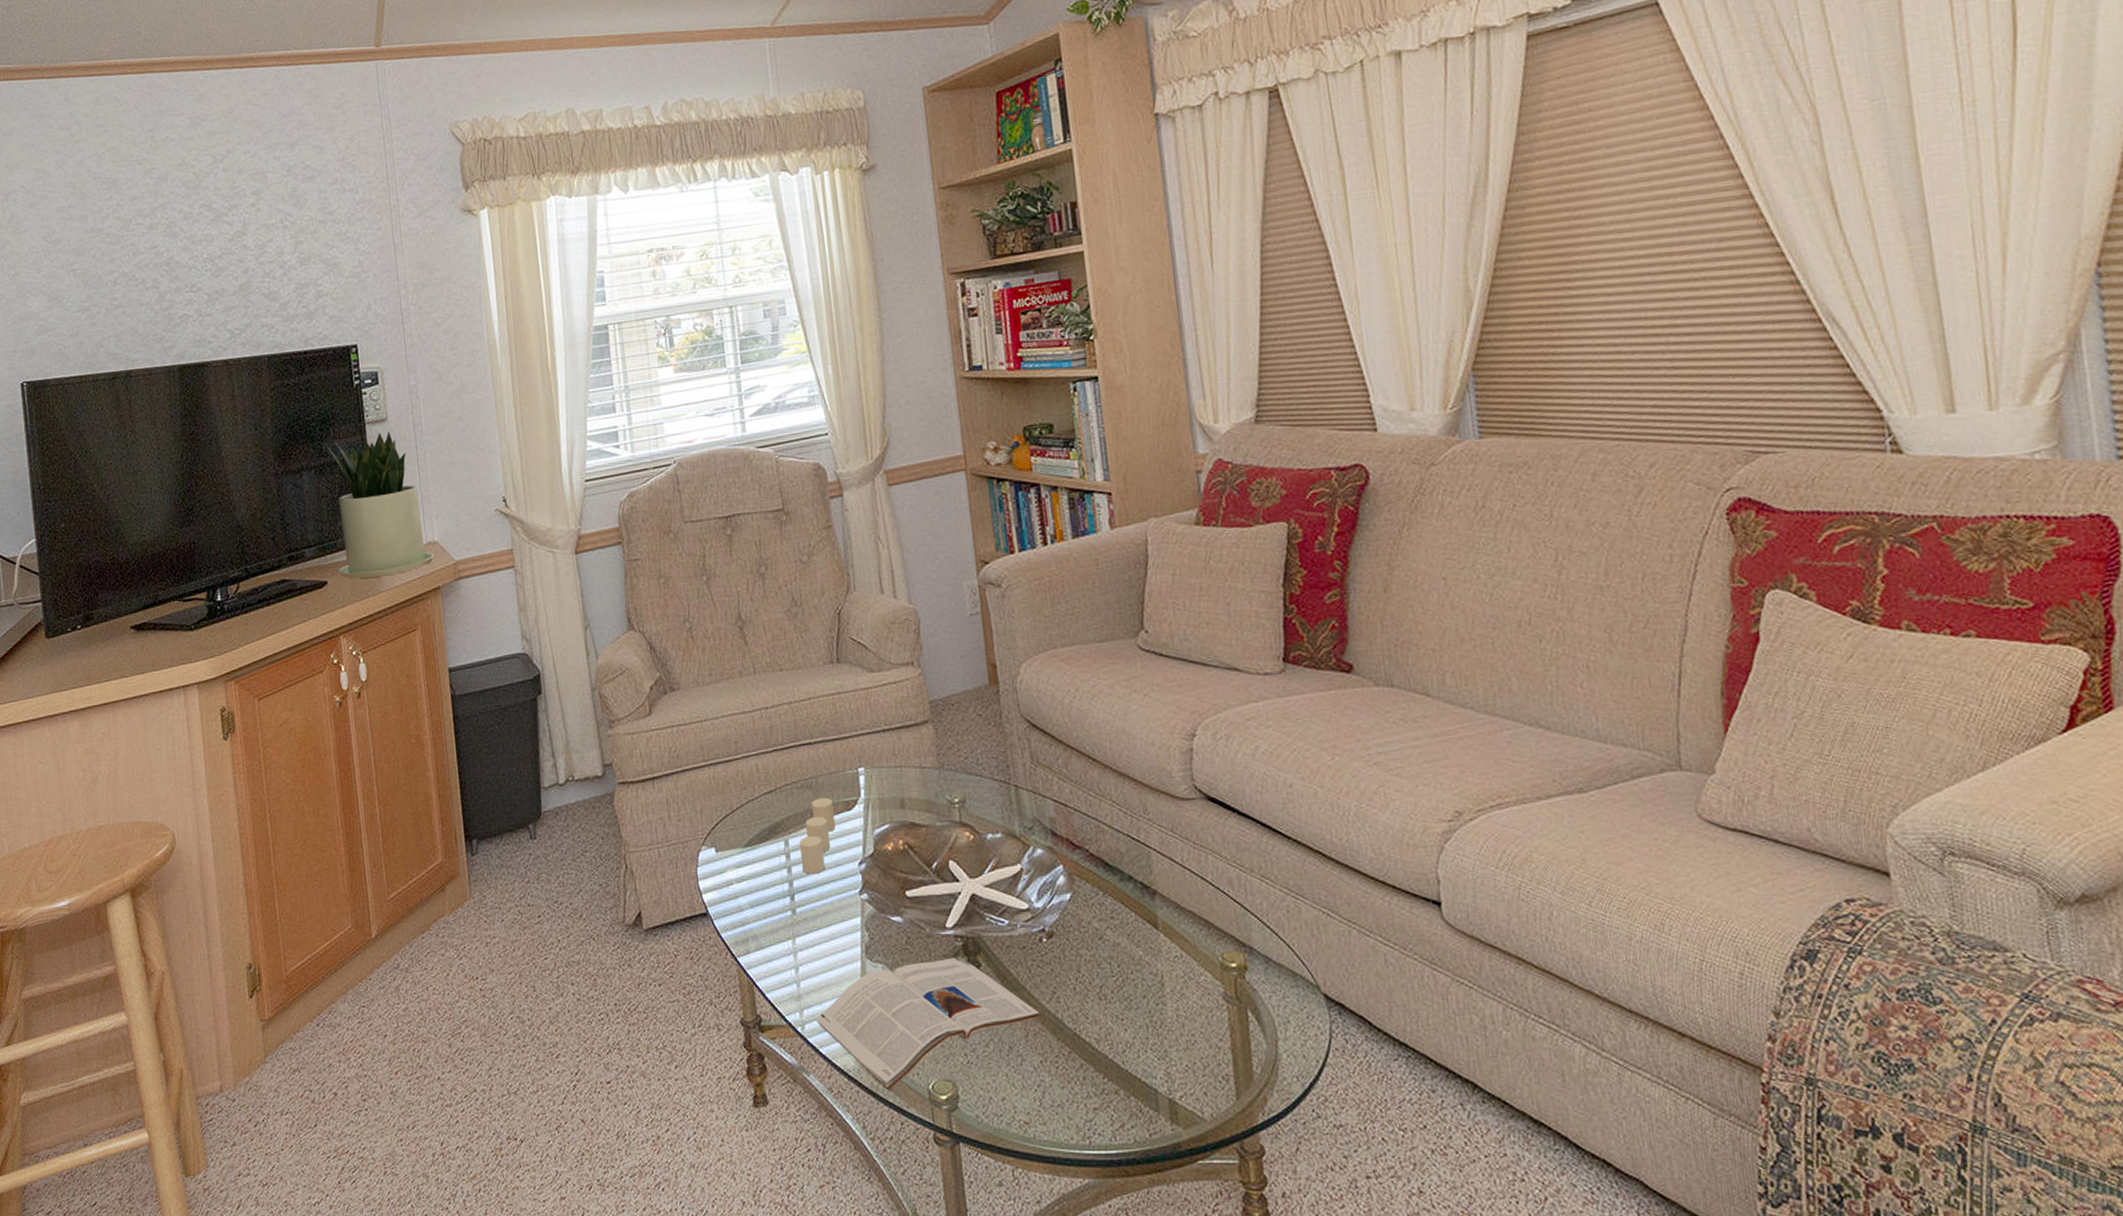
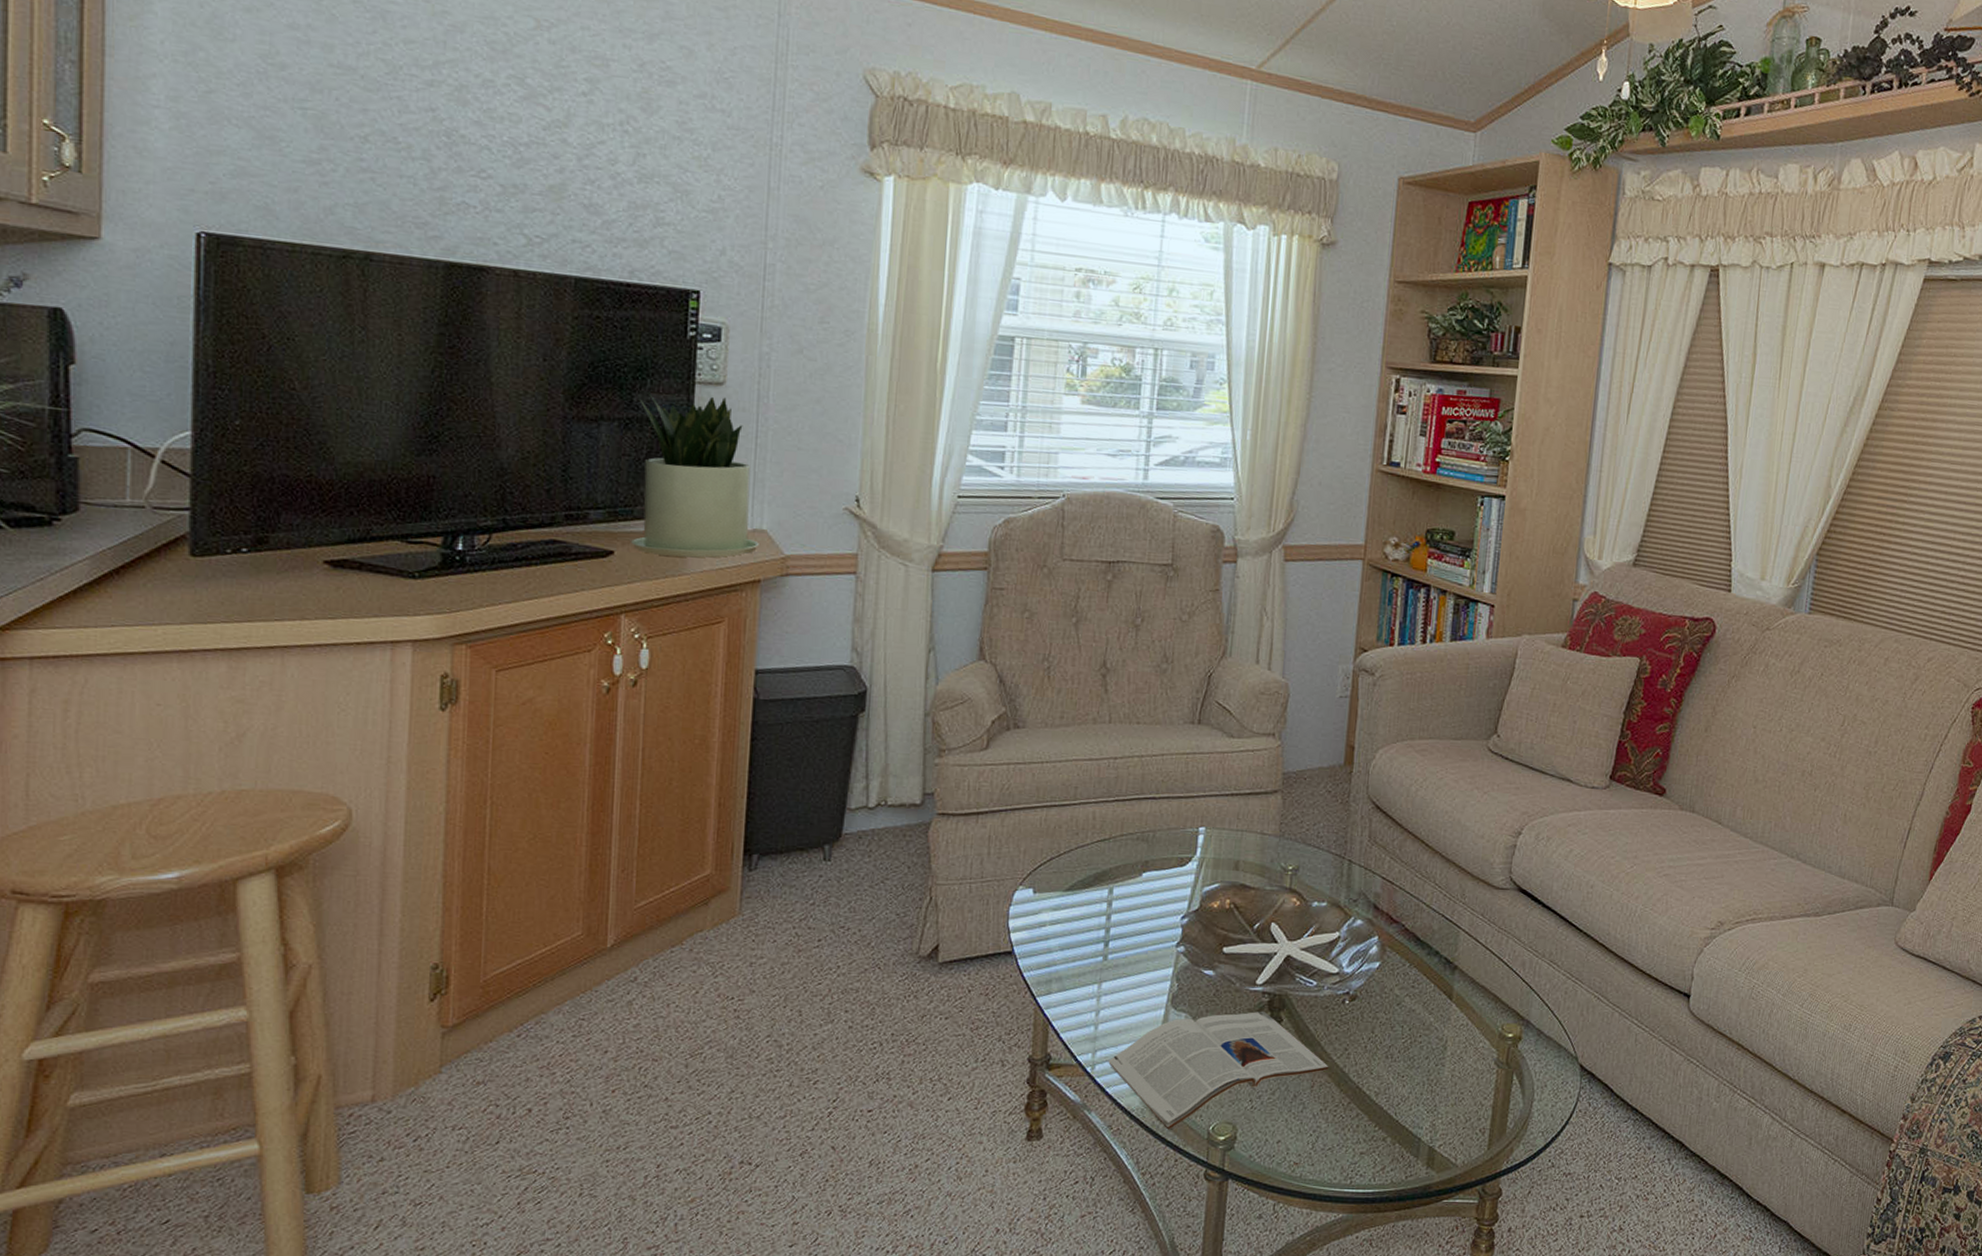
candle: present [799,798,836,874] -> none [1122,851,1167,924]

